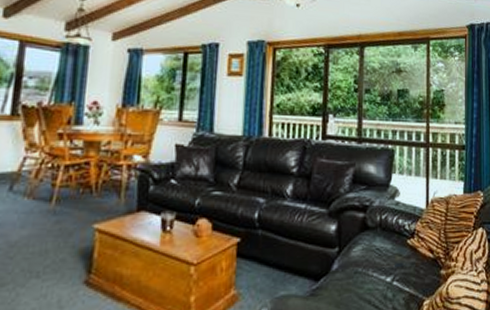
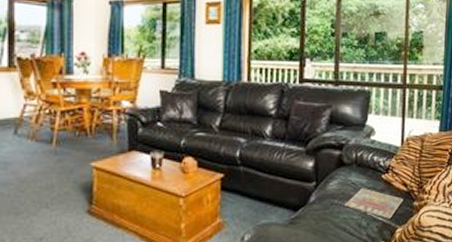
magazine: none [368,254,430,290] -> present [344,187,404,219]

